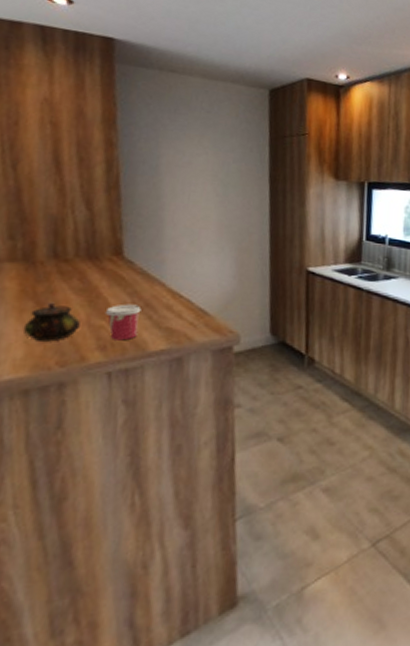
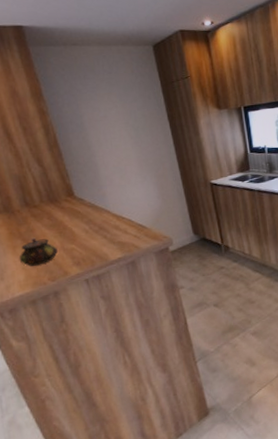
cup: present [105,304,142,341] -> none [72,229,100,257]

